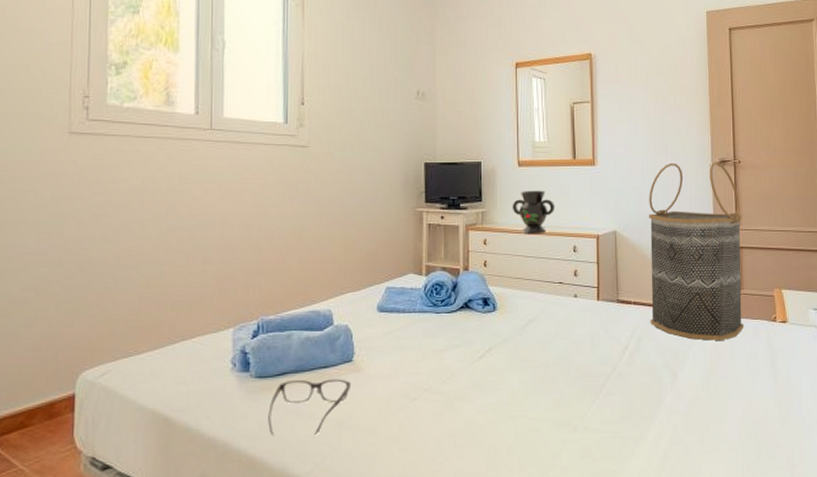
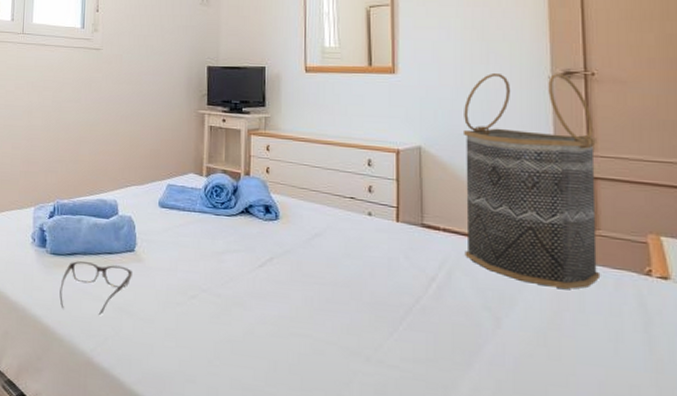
decorative vase: present [512,190,556,235] -> none [297,97,347,145]

